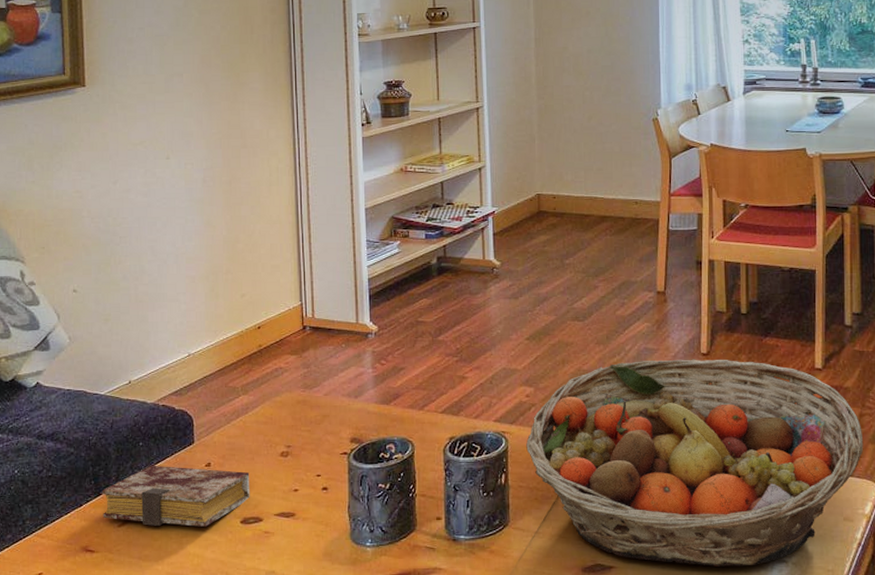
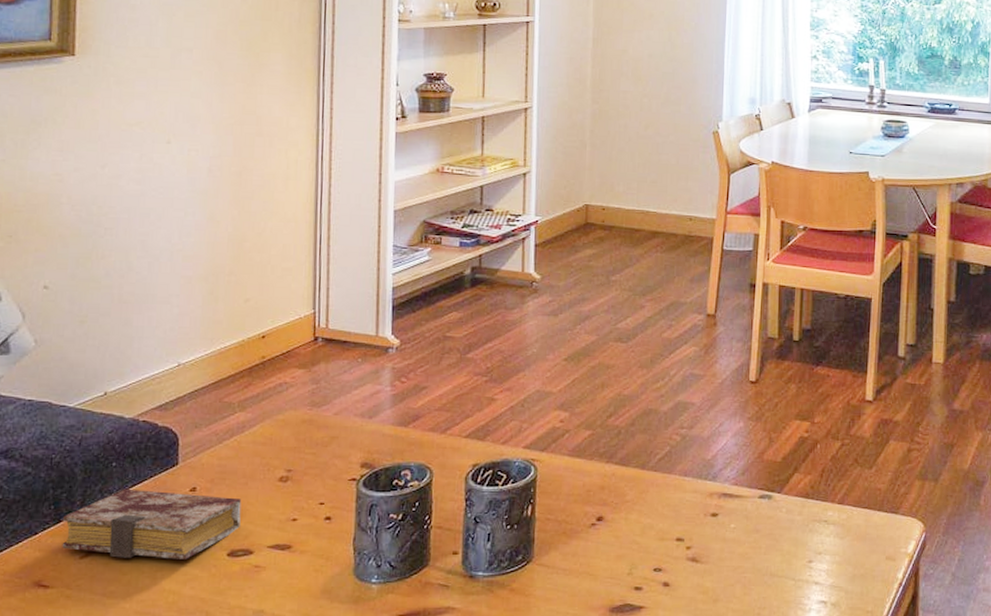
fruit basket: present [526,359,864,567] -> none [557,386,911,607]

